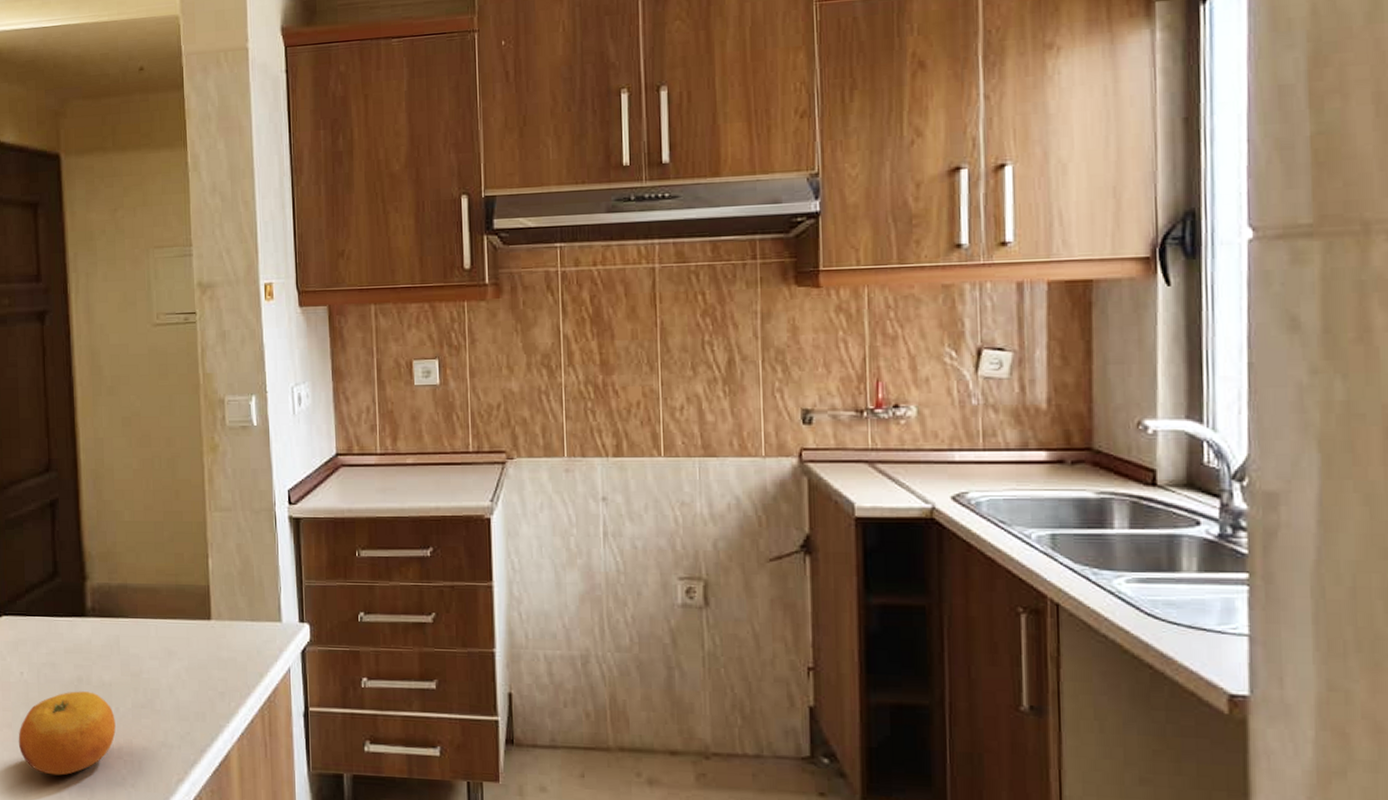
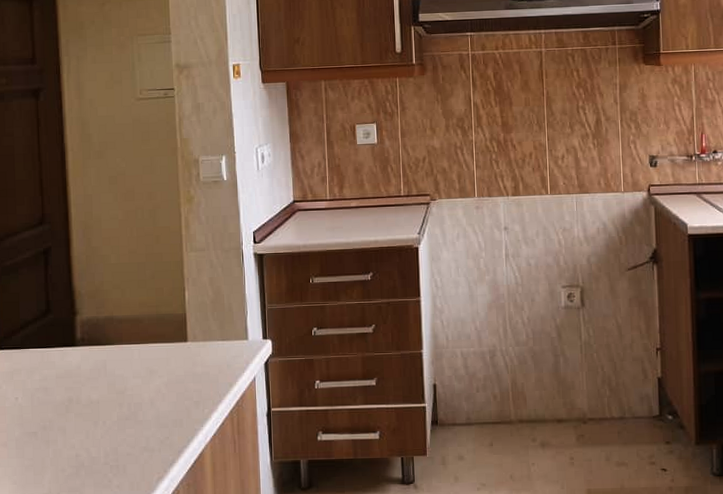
fruit: present [18,691,116,776] -> none [13,410,103,484]

